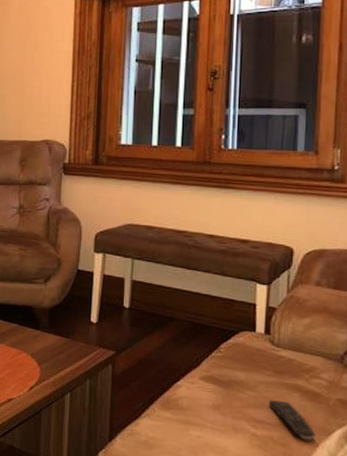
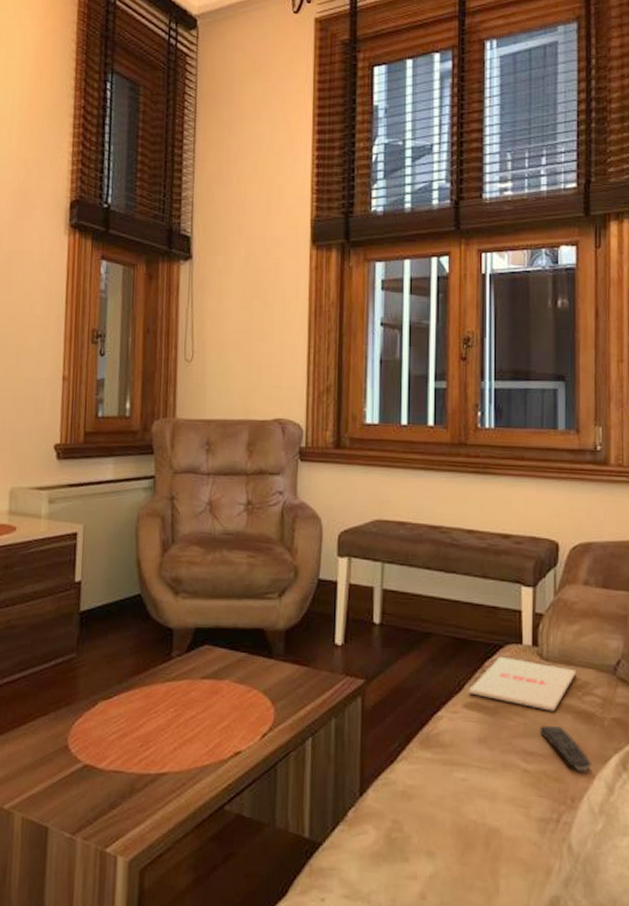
magazine: none [206,340,306,389] -> present [469,656,577,712]

